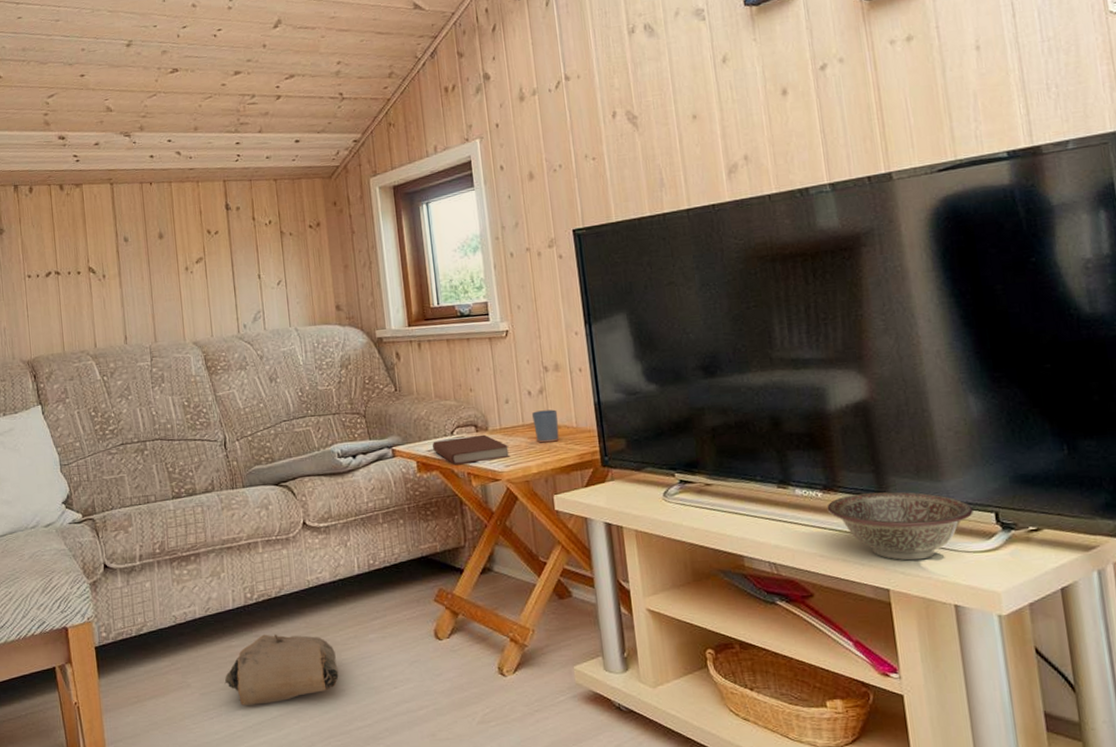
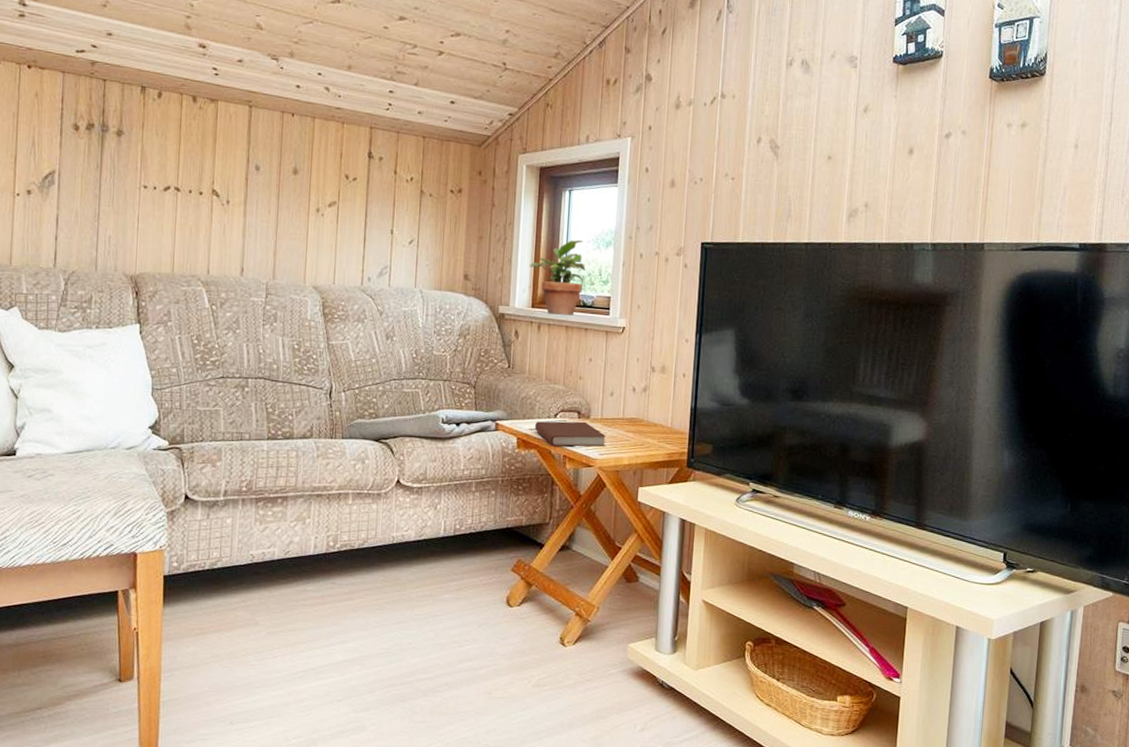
bag: present [224,634,339,706] -> none [294,582,409,649]
potted plant: none [398,250,459,330] -> present [529,239,586,315]
mug: present [532,409,559,443] -> none [632,407,657,438]
decorative bowl: present [827,491,973,561] -> none [871,522,988,585]

